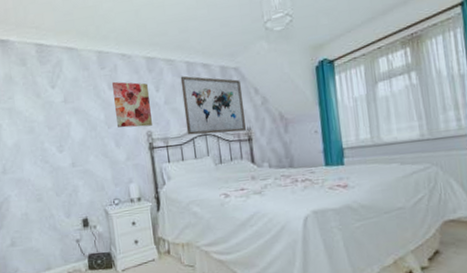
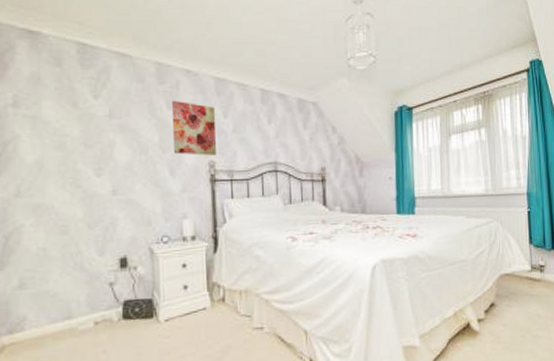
wall art: present [180,75,247,135] -> none [253,104,321,171]

